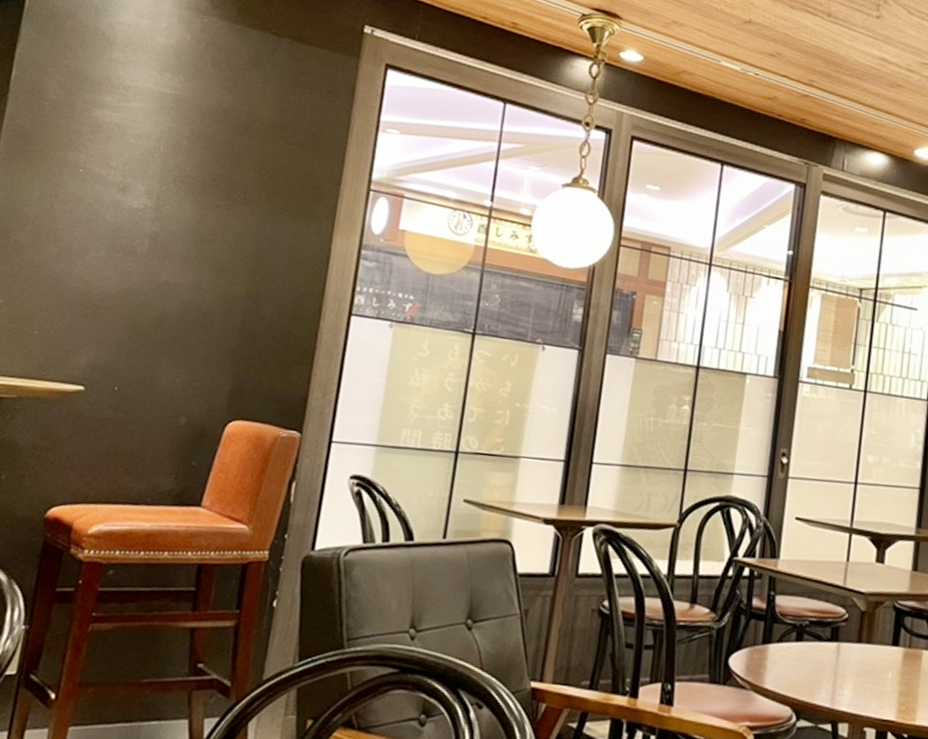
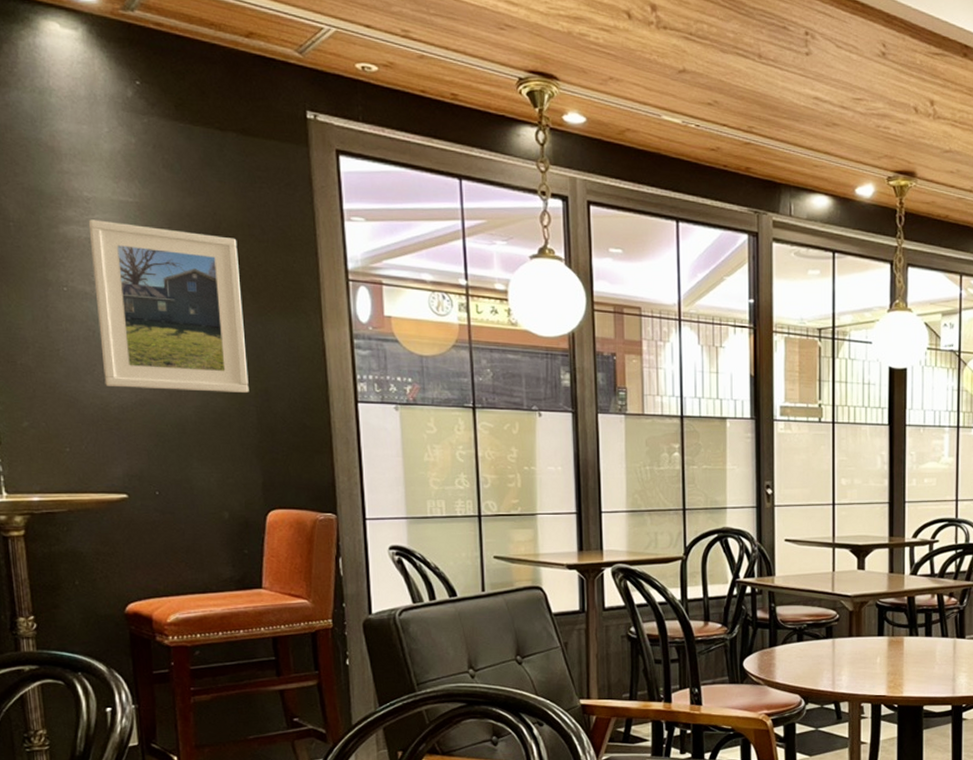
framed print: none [94,106,266,293] -> present [88,219,249,393]

